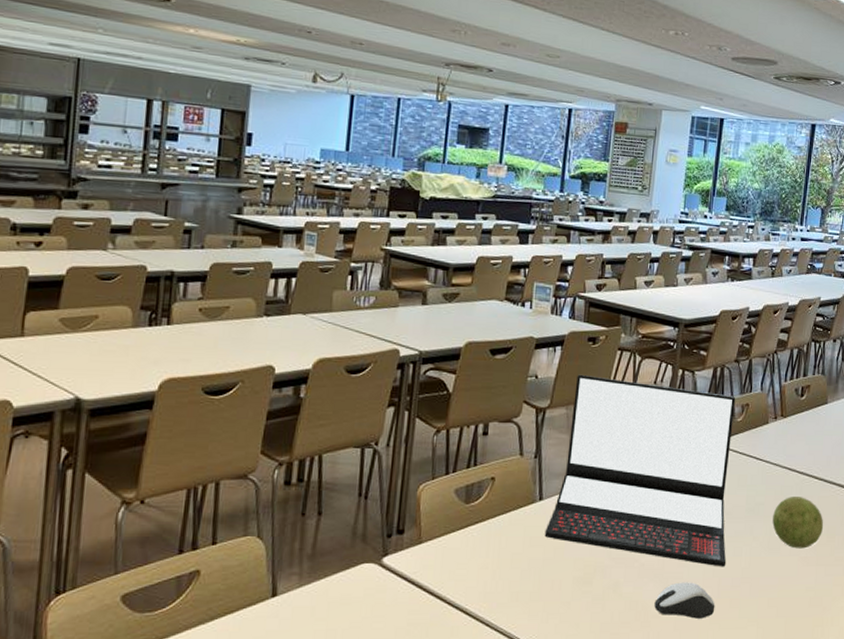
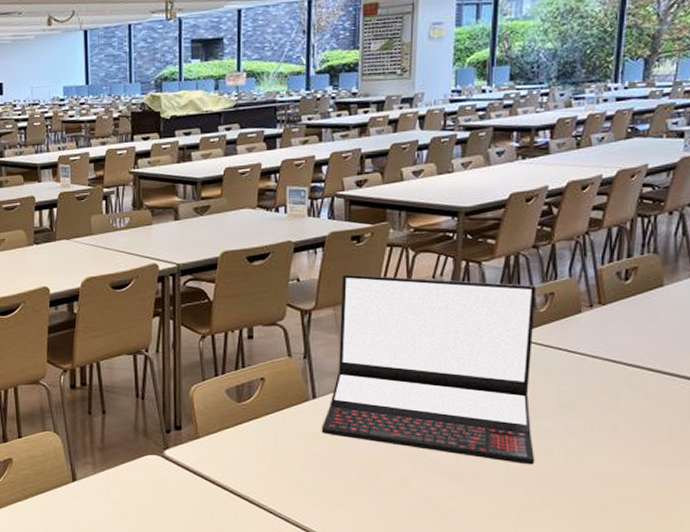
computer mouse: present [654,582,715,619] -> none [450,479,524,516]
decorative ball: present [772,497,824,549] -> none [593,391,664,447]

